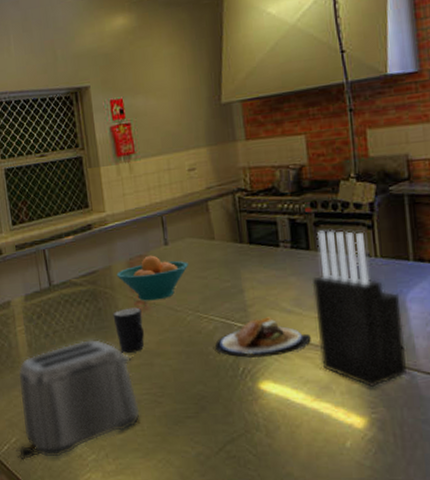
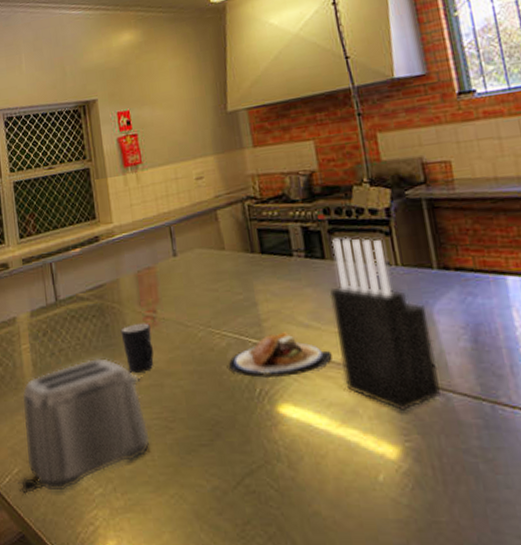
fruit bowl: present [116,255,188,301] -> none [124,267,198,316]

